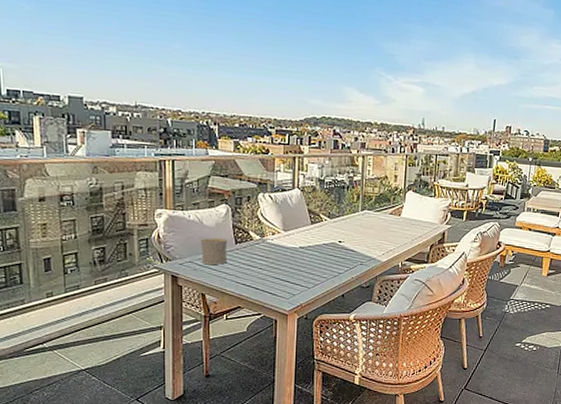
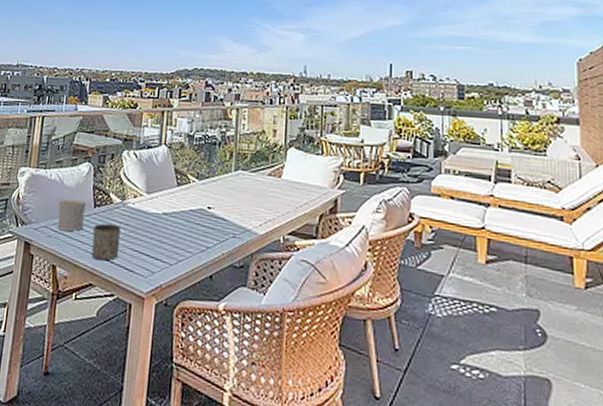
cup: none [236,257,263,288] -> present [91,223,121,261]

